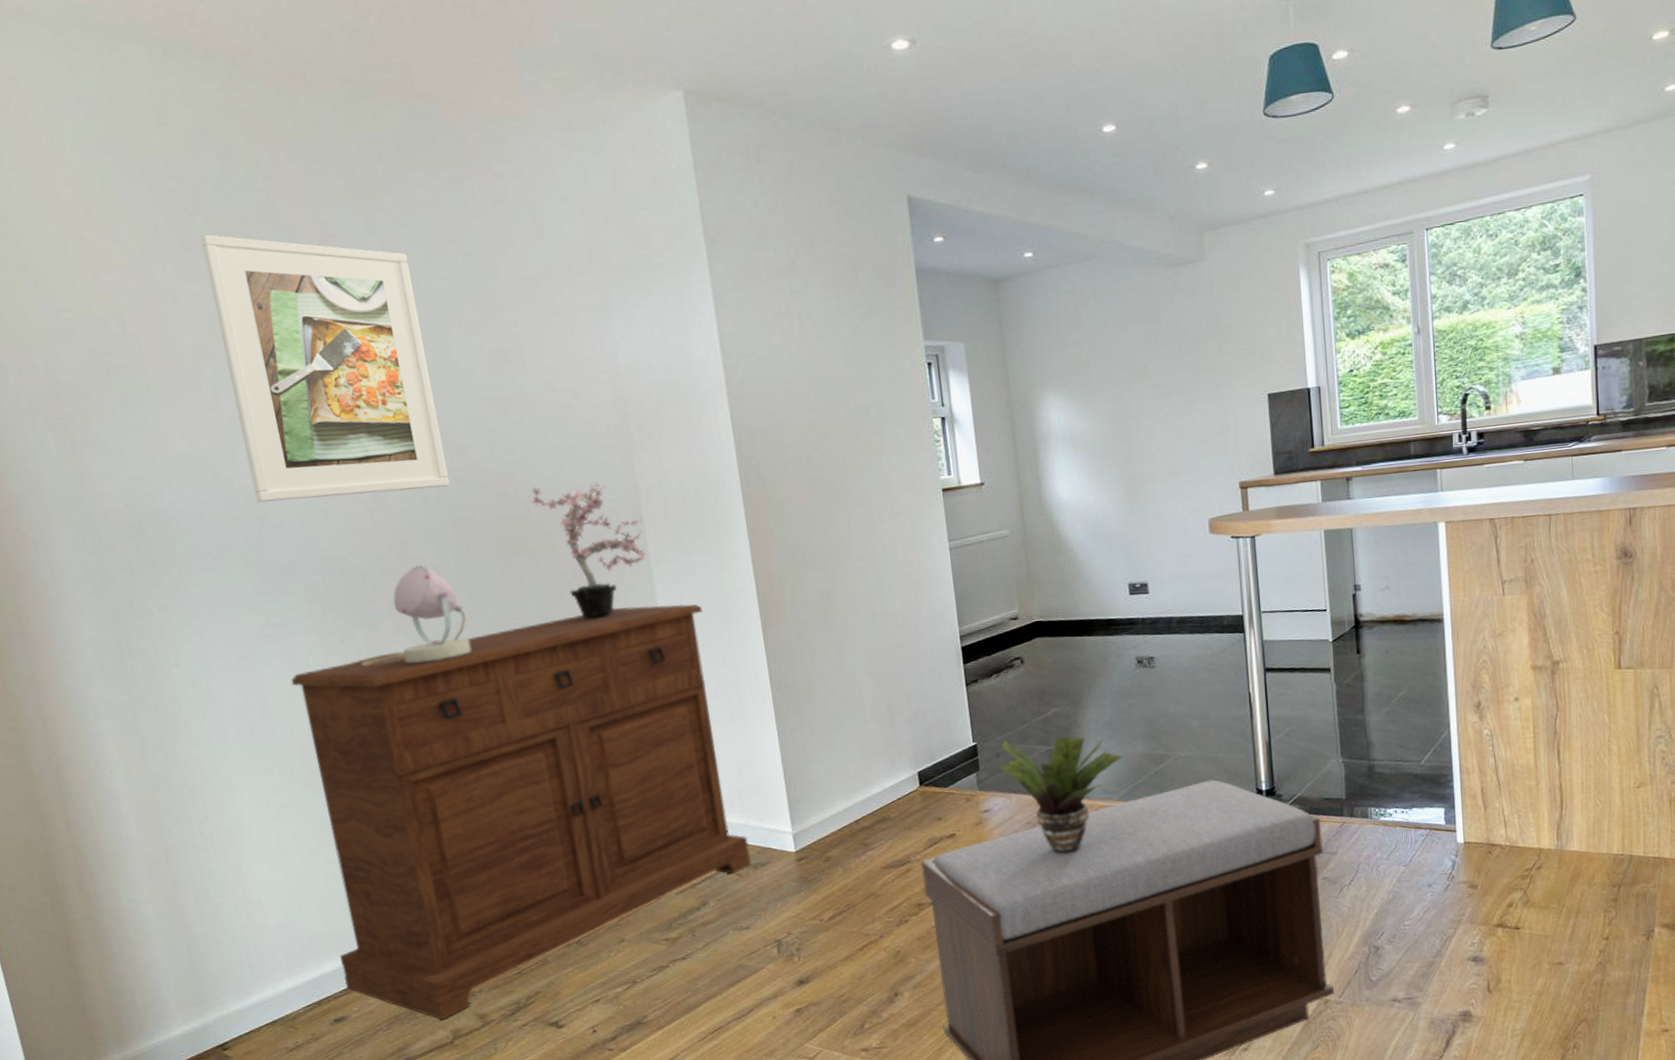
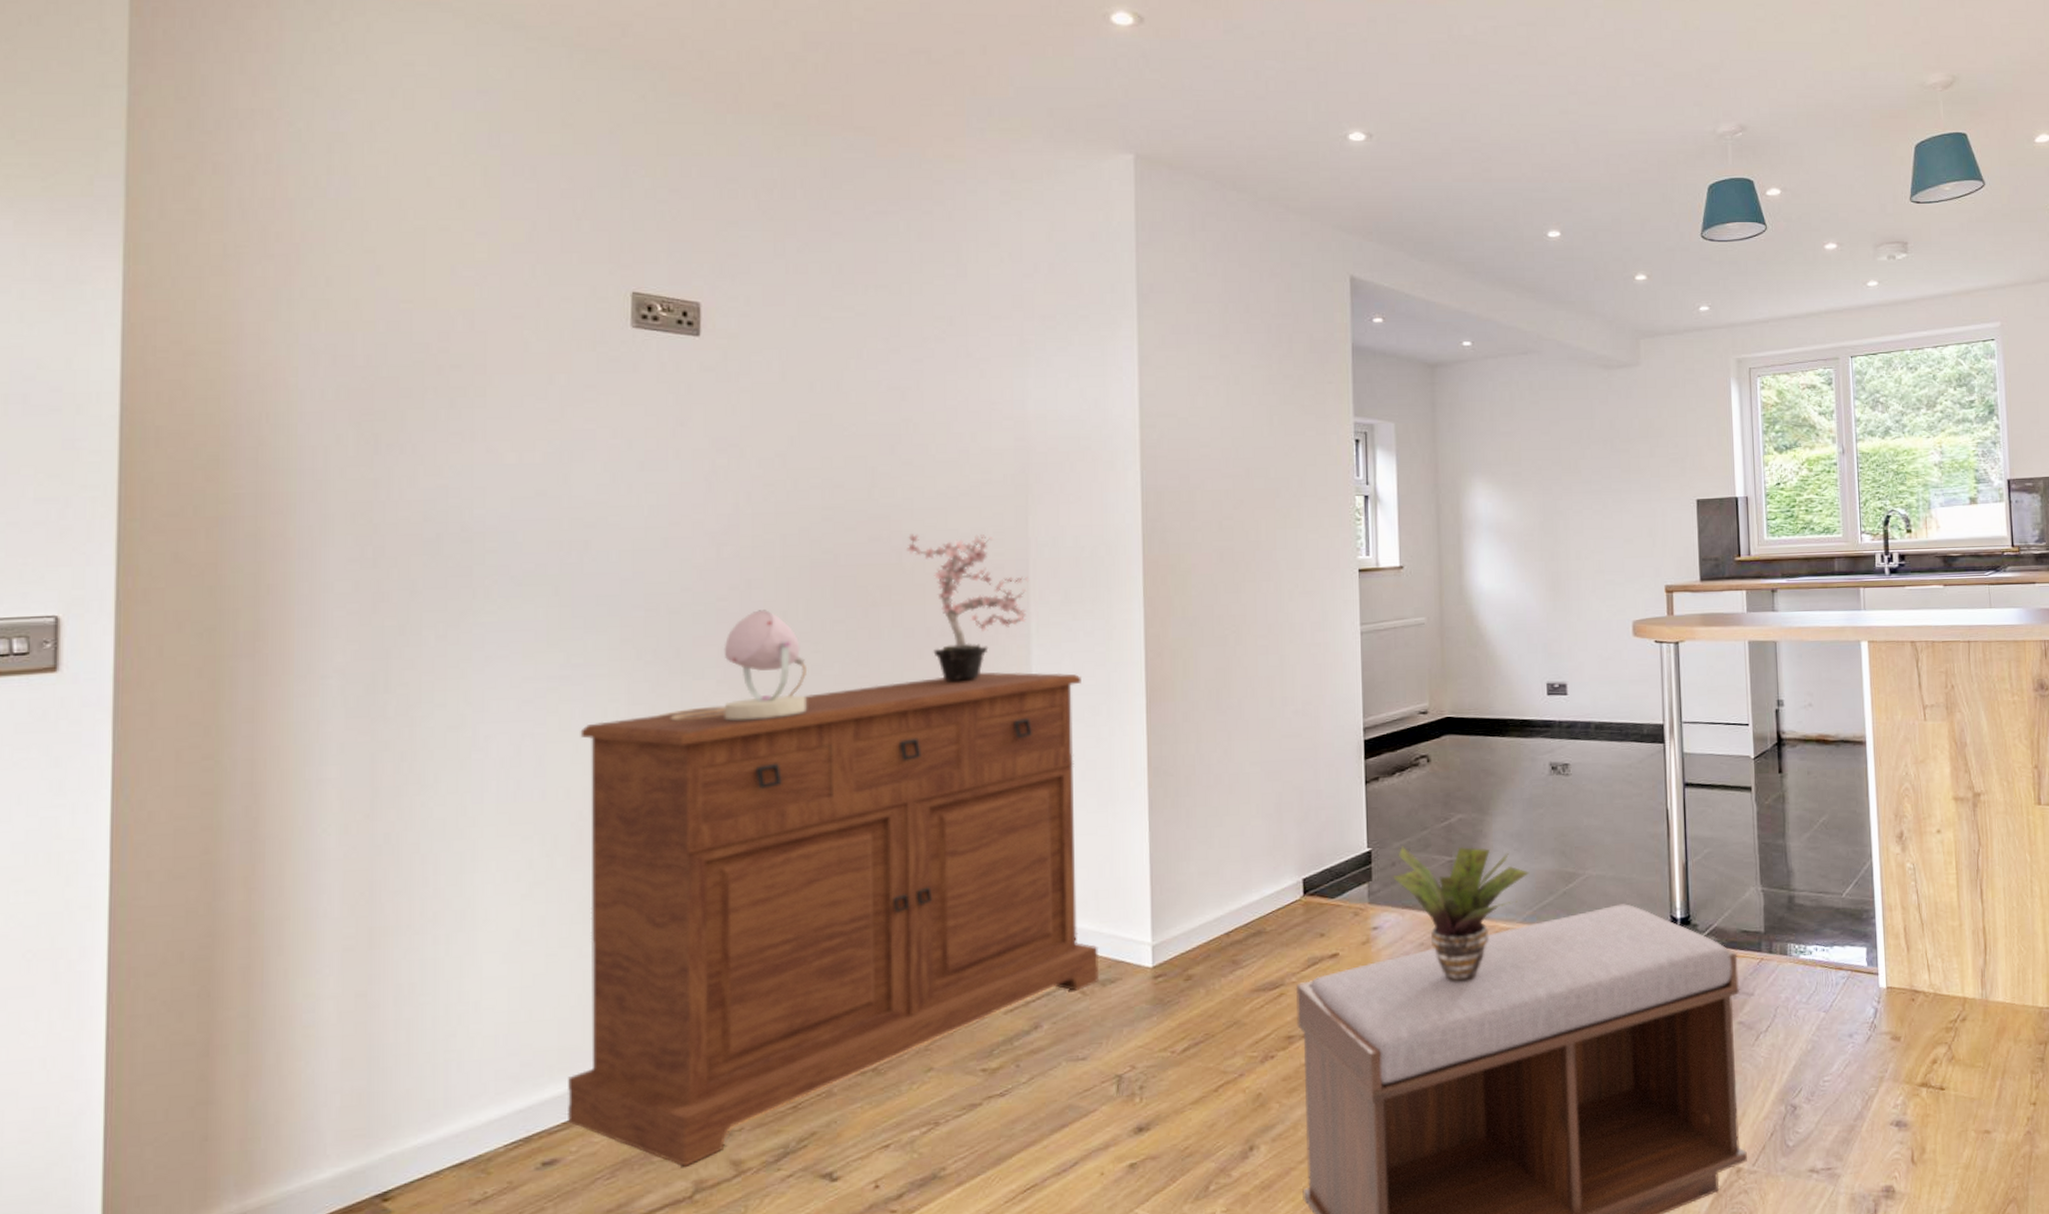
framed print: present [200,234,450,503] -> none [583,238,816,526]

